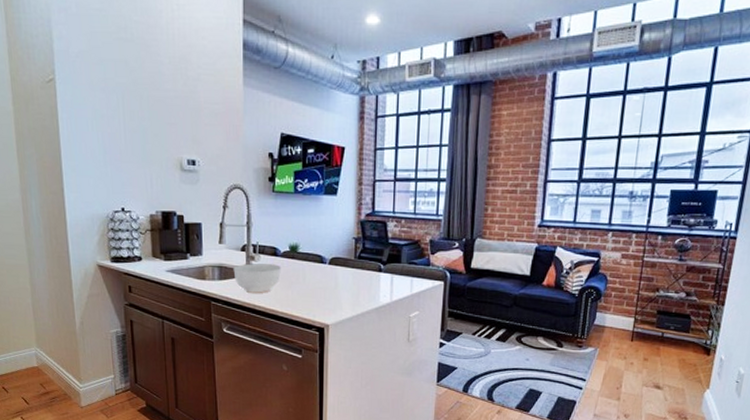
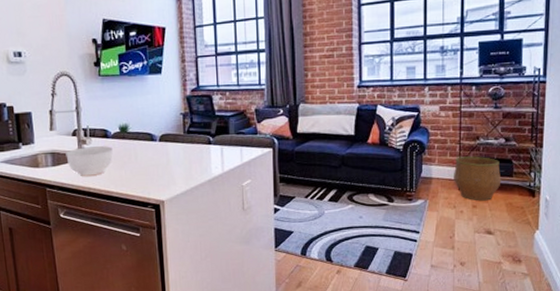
basket: none [627,306,678,355] -> present [454,156,502,201]

